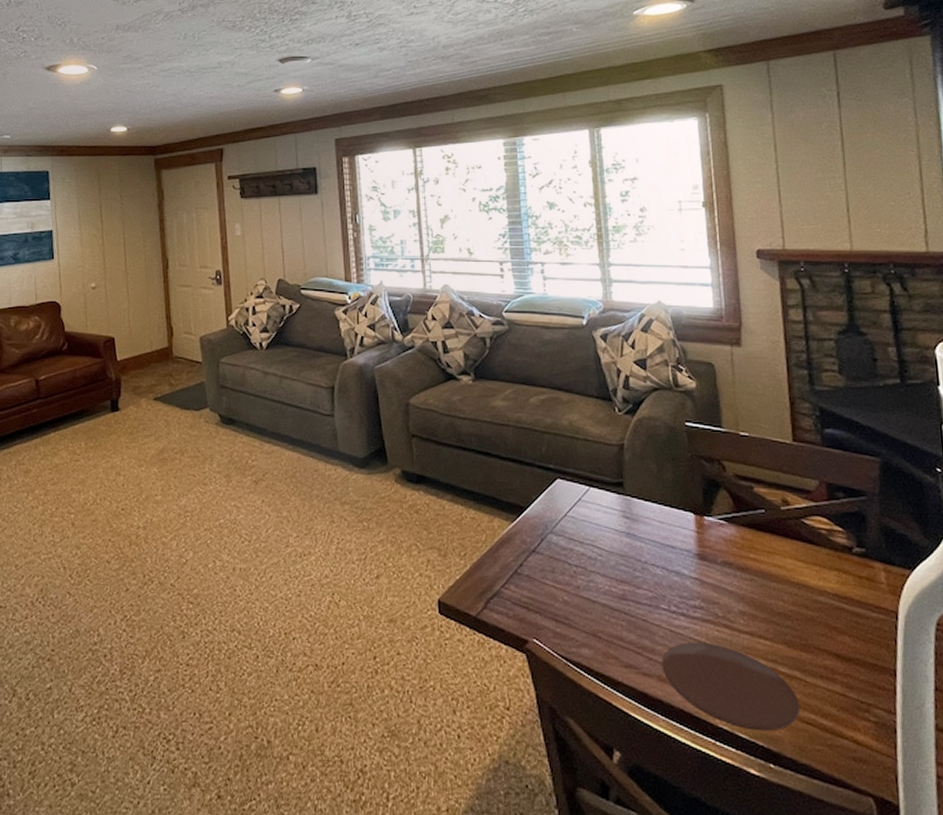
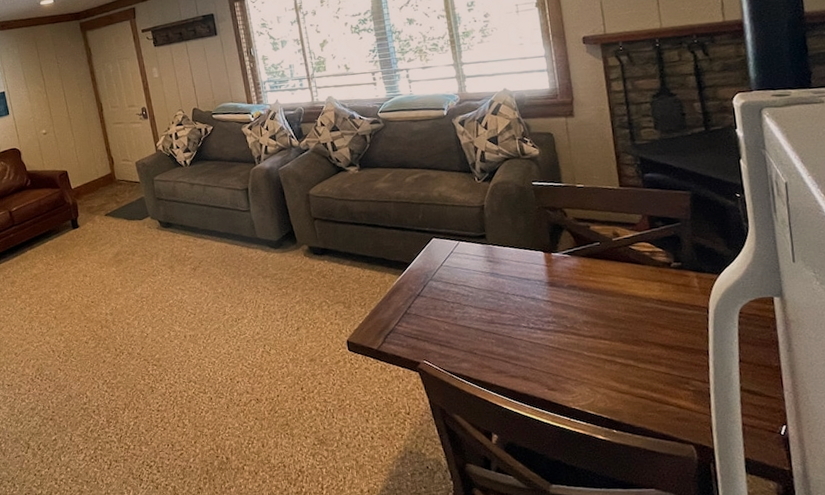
plate: present [661,642,800,732] -> none [525,347,635,408]

